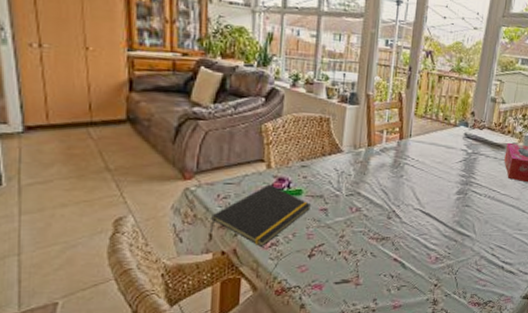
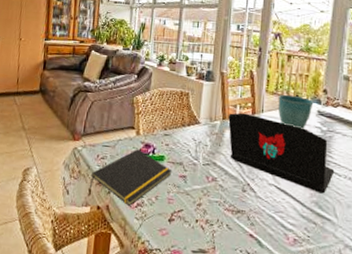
laptop: none [374,138,477,213] -> present [228,113,335,194]
flower pot: none [426,117,462,153] -> present [277,94,314,129]

